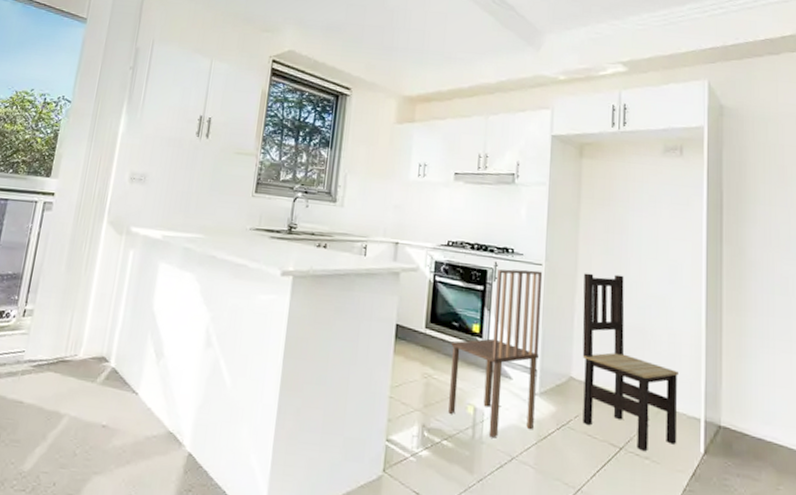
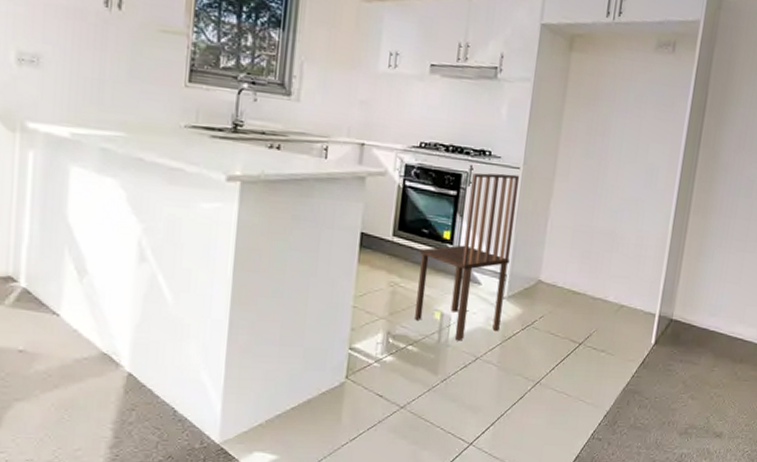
dining chair: present [582,273,678,452] -> none [547,176,641,346]

